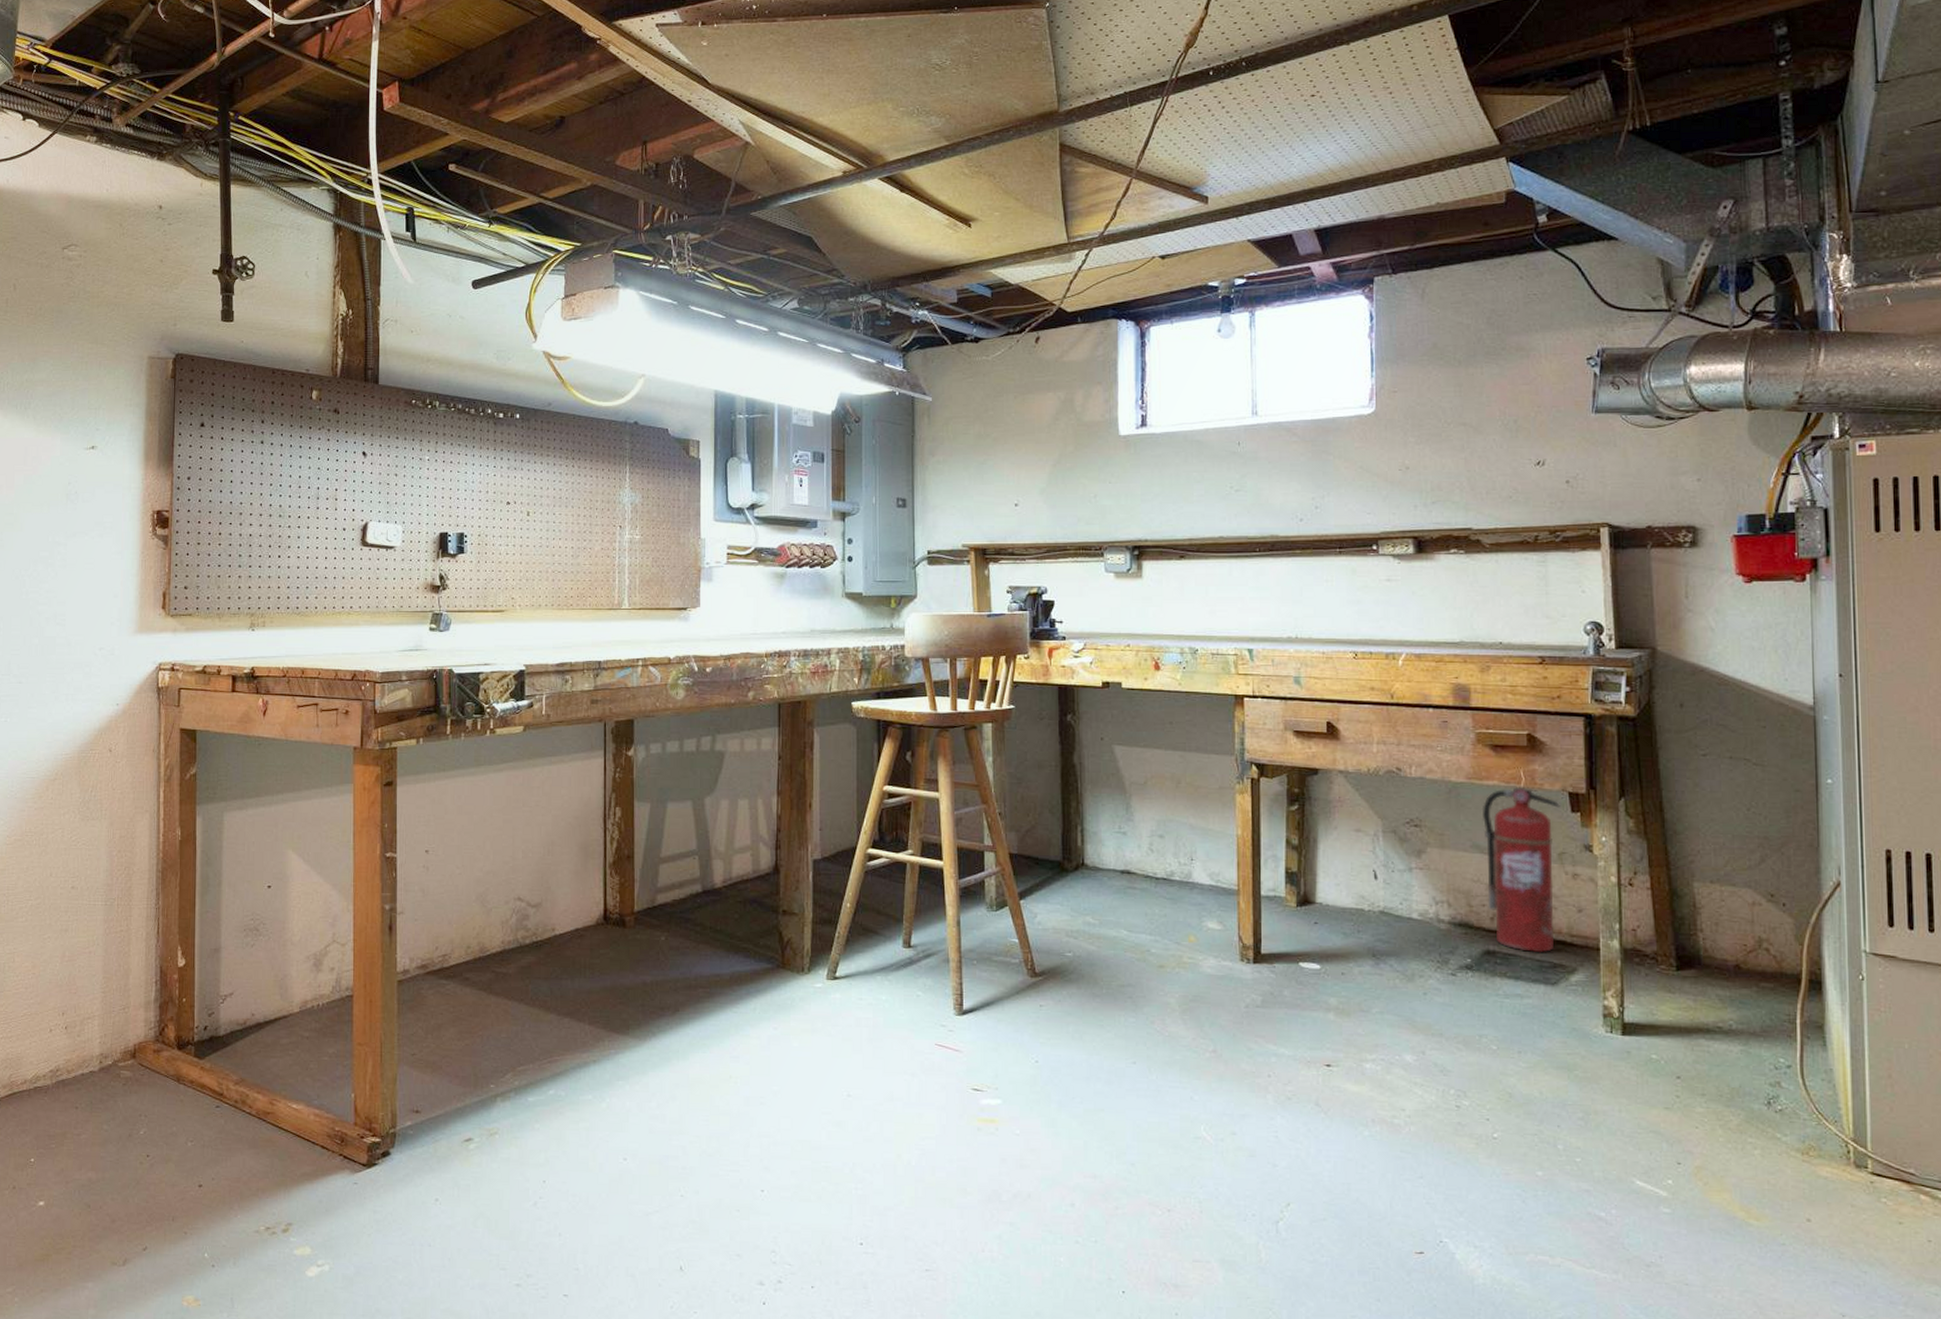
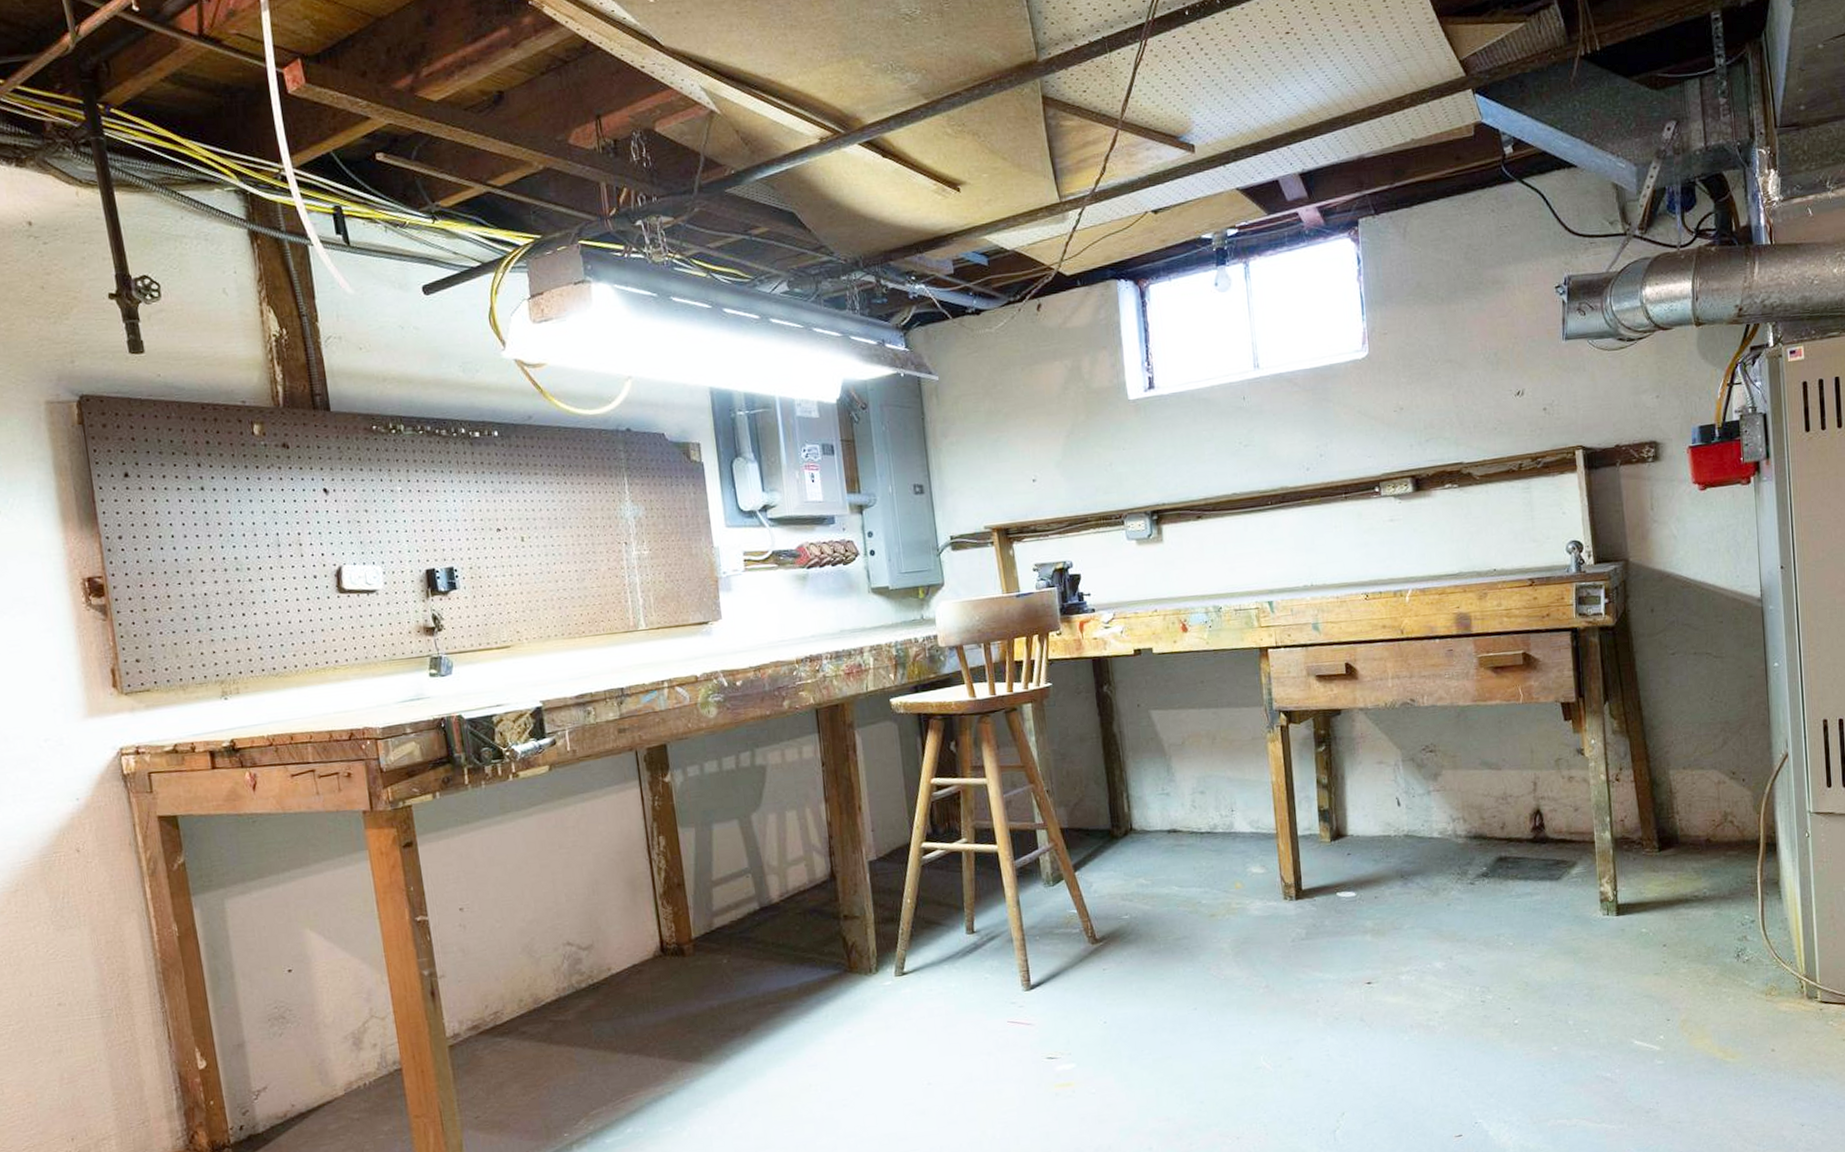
fire extinguisher: present [1481,787,1560,953] -> none [1487,703,1556,854]

